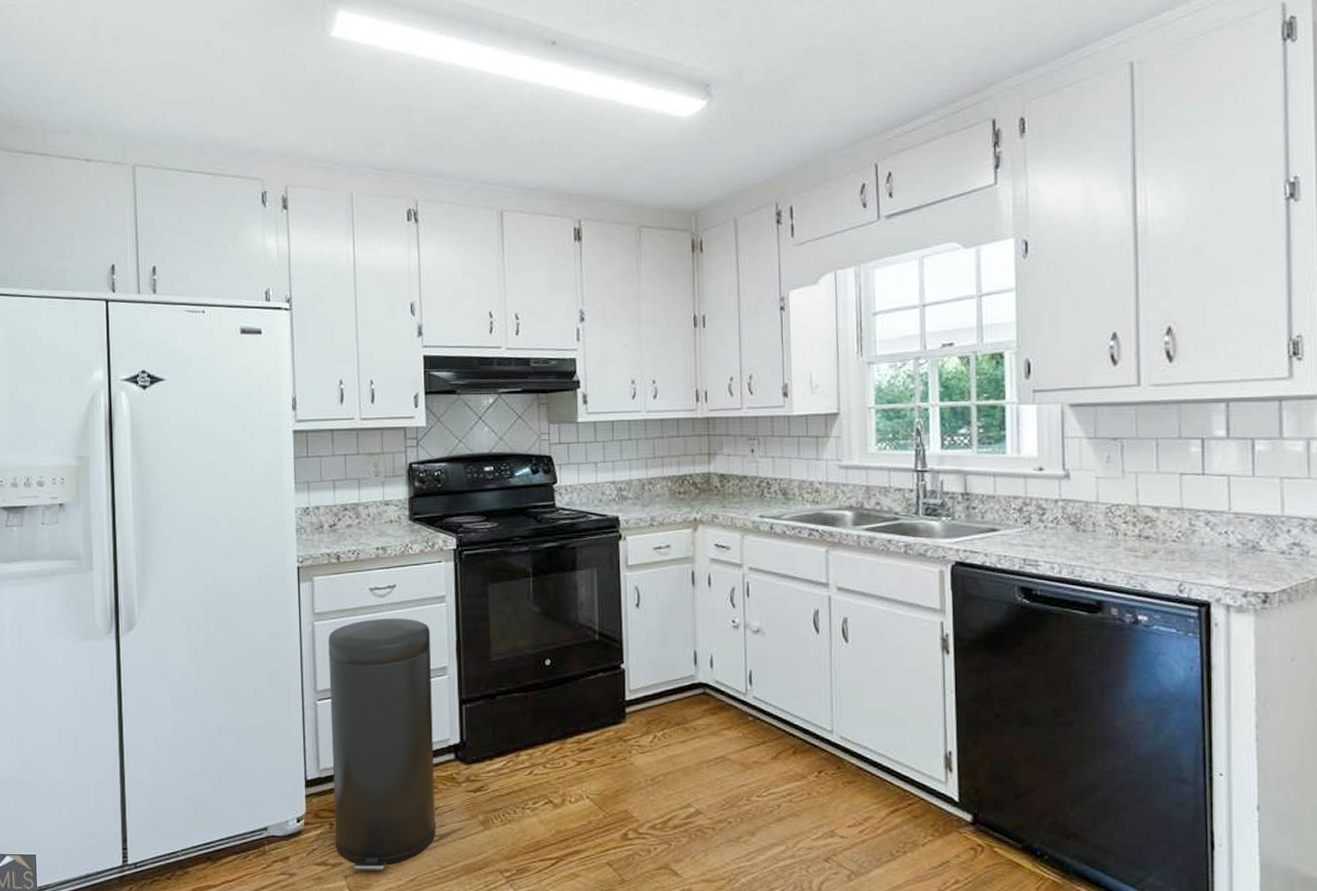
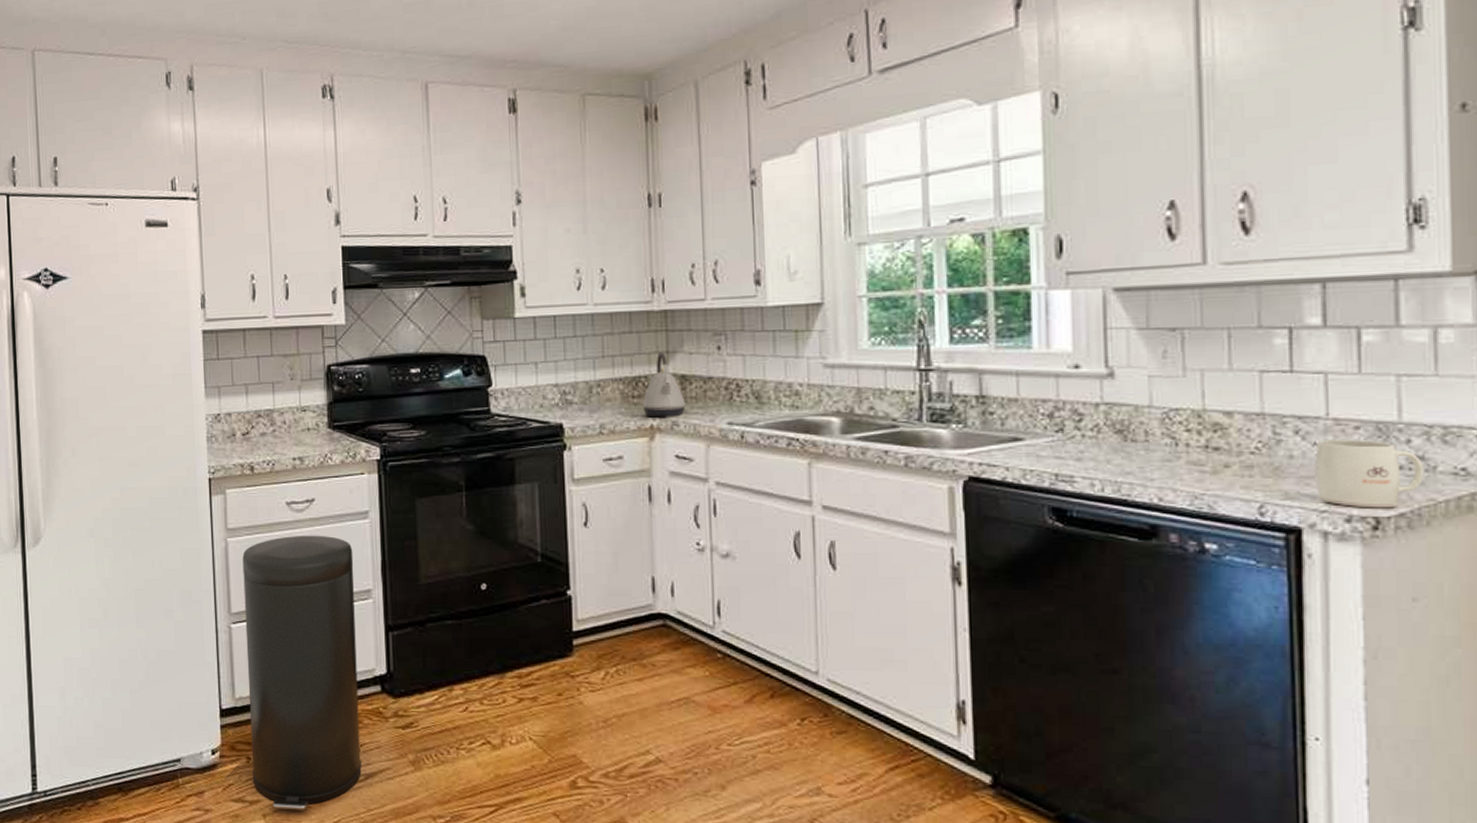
kettle: none [687,453,724,511] -> present [642,351,686,418]
mug: none [1220,529,1301,586] -> present [1314,439,1425,509]

